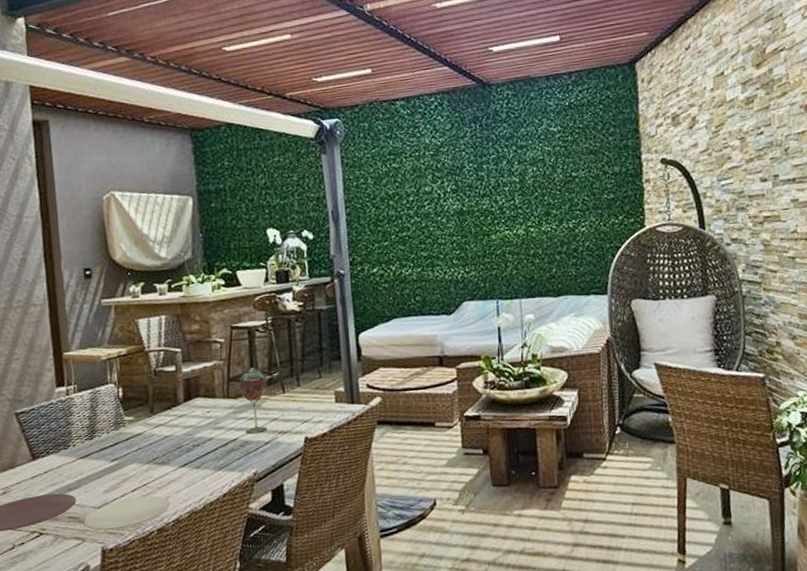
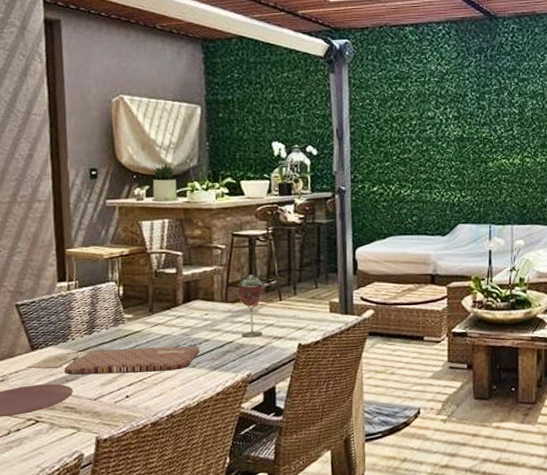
placemat: none [29,445,203,483] -> present [27,345,199,375]
plate: present [84,495,171,531] -> none [80,391,165,422]
planter: none [145,258,176,299] -> present [151,163,180,203]

